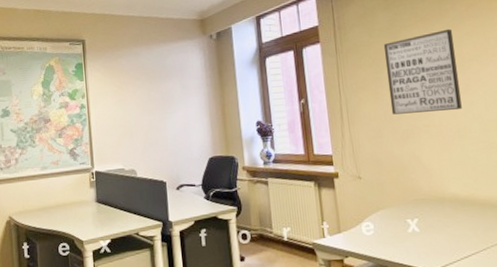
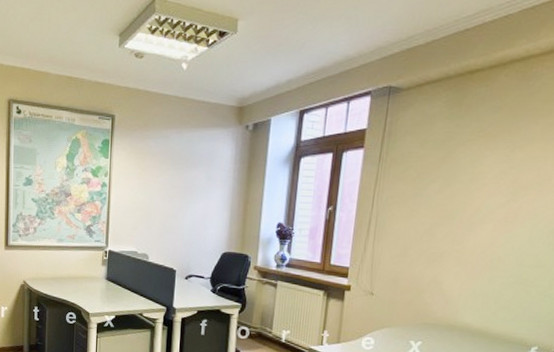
wall art: present [383,28,462,115] -> none [423,149,518,239]

